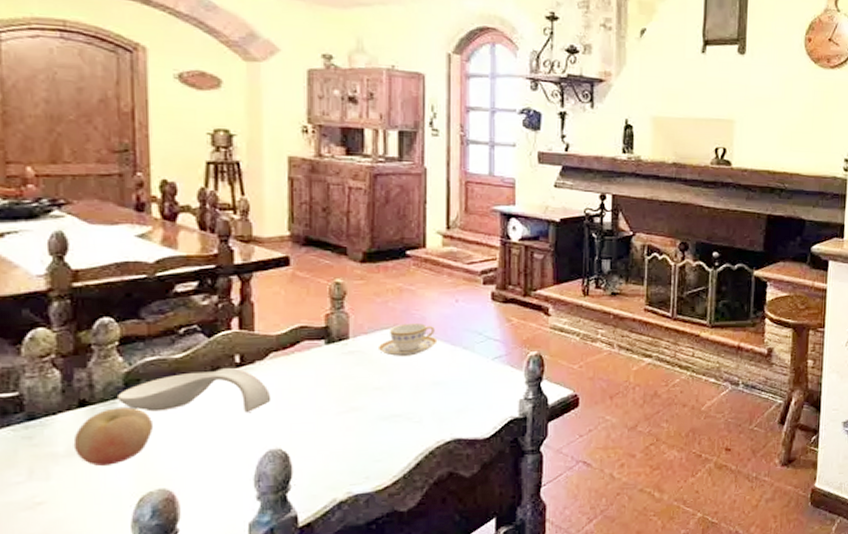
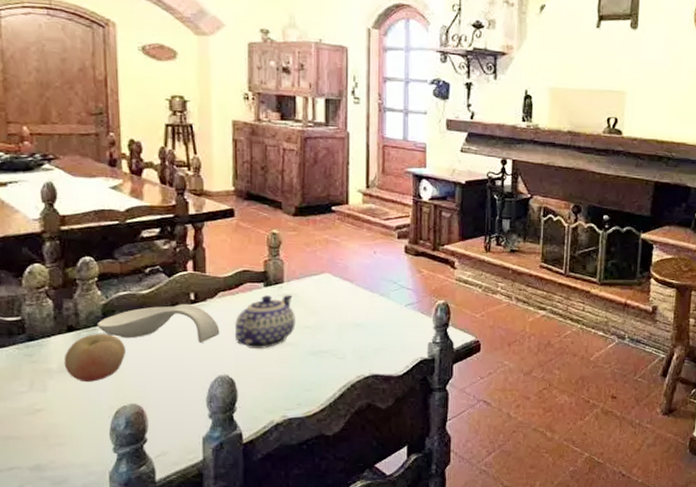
teapot: none [290,352,363,416] -> present [235,295,295,349]
teacup: present [379,323,438,356] -> none [309,271,358,300]

